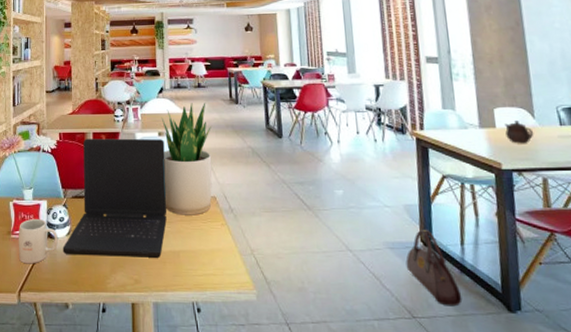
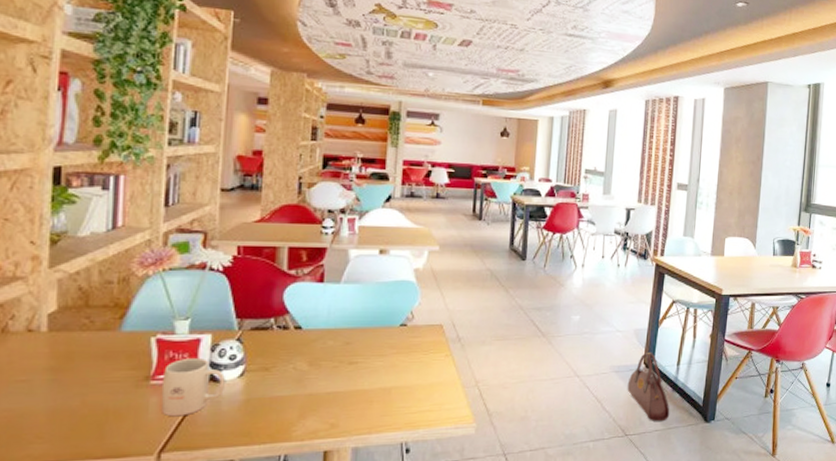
laptop: present [62,138,167,258] -> none [231,254,386,400]
planter: present [161,103,212,215] -> none [380,216,447,347]
teapot: present [504,121,534,144] -> none [731,250,753,272]

